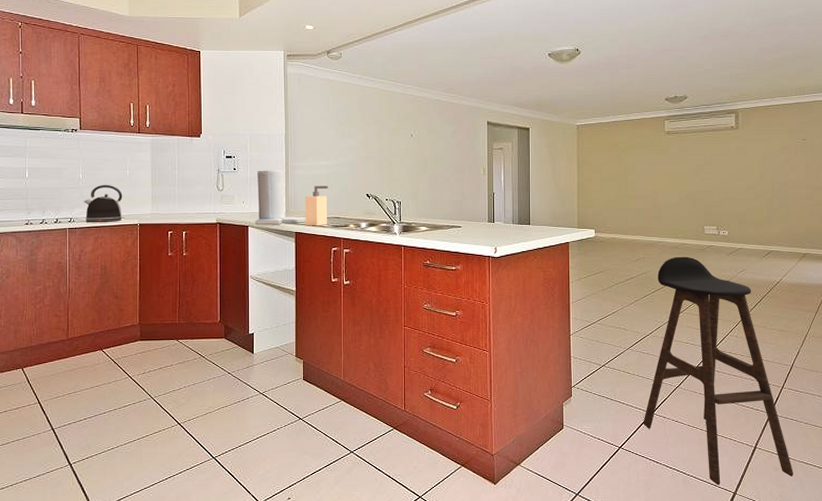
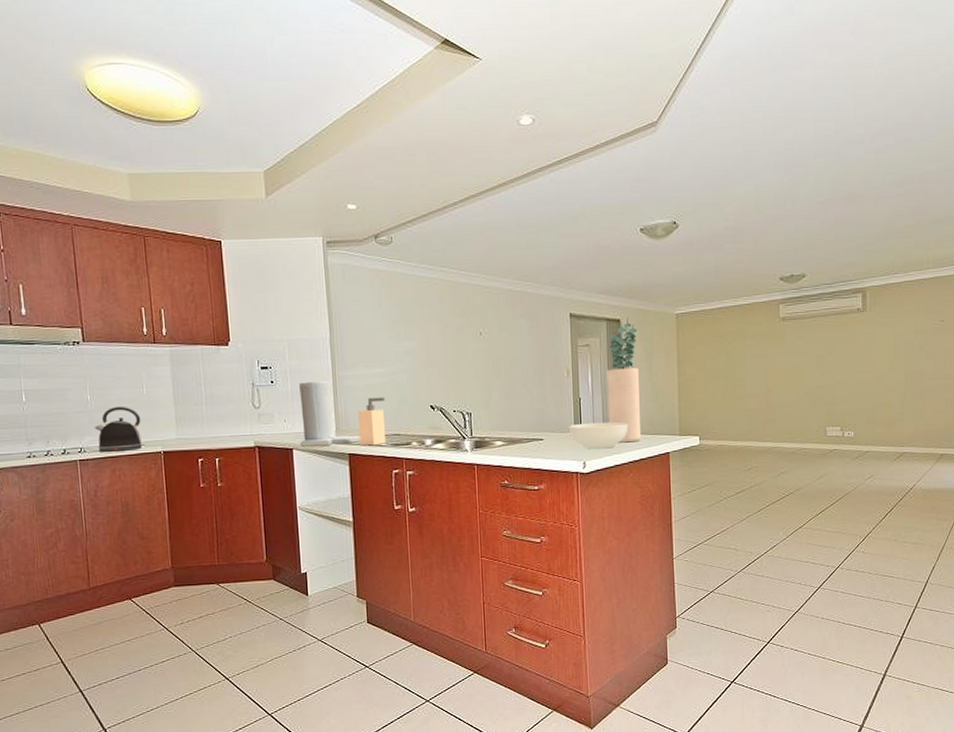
bowl: none [483,214,534,237] -> present [569,422,629,449]
vase: none [517,126,545,233] -> present [607,317,642,443]
bar stool: present [643,256,794,486] -> none [758,463,927,719]

